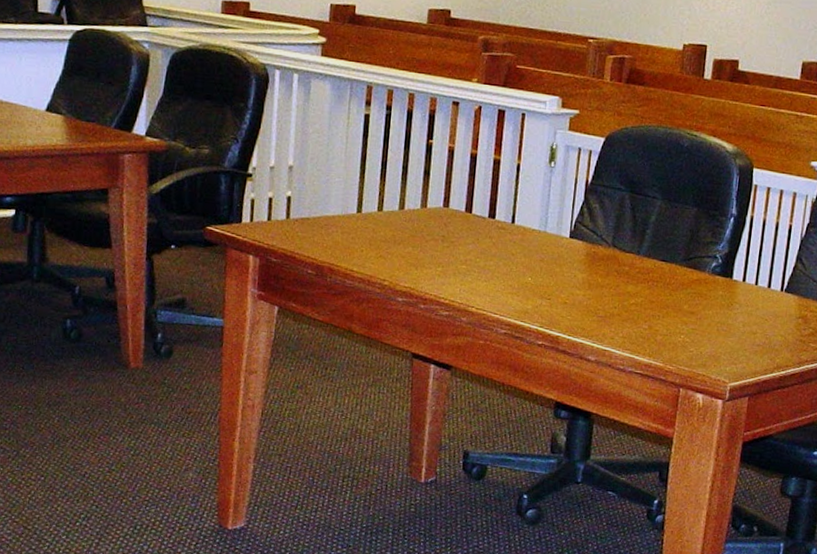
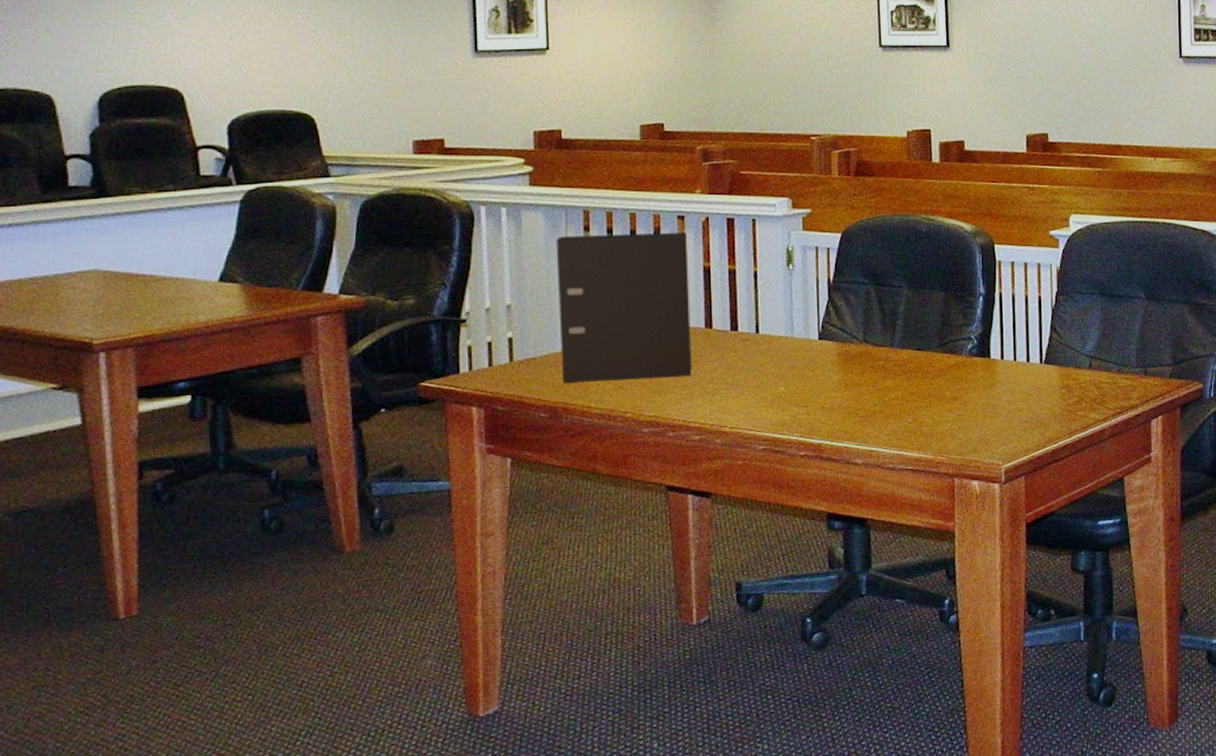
binder: none [330,107,459,256] -> present [556,231,692,383]

